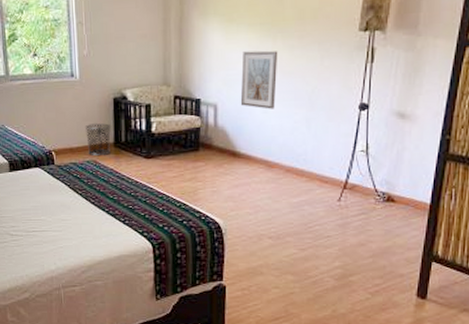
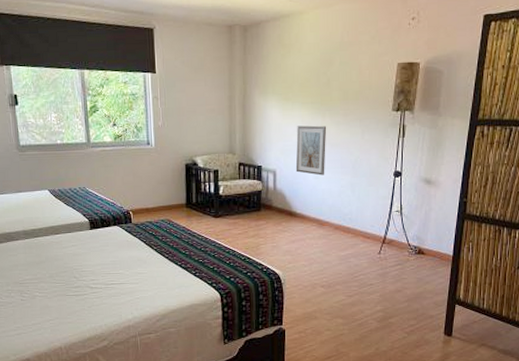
waste bin: present [84,123,112,155] -> none [159,186,184,215]

